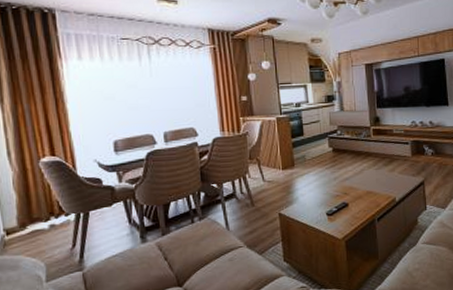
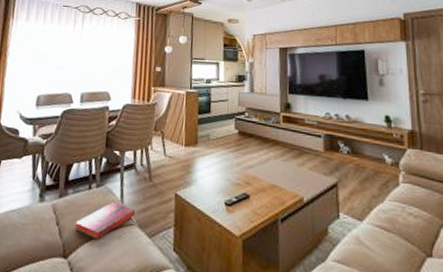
hardback book: none [184,230,243,266] -> present [74,202,136,240]

